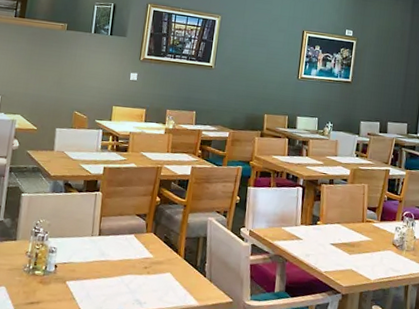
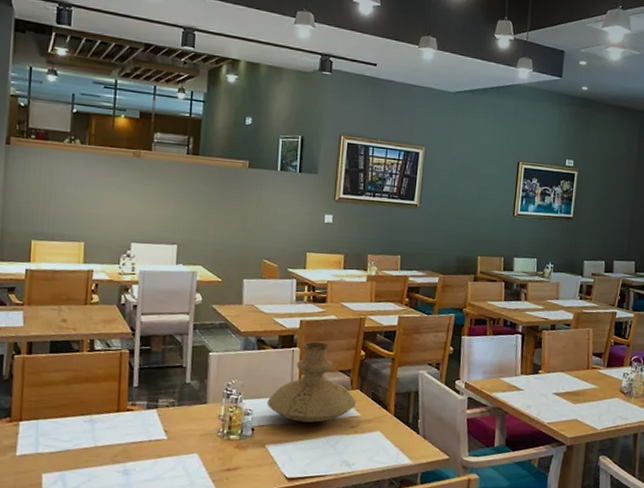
vase: none [69,186,150,263] -> present [267,341,356,423]

